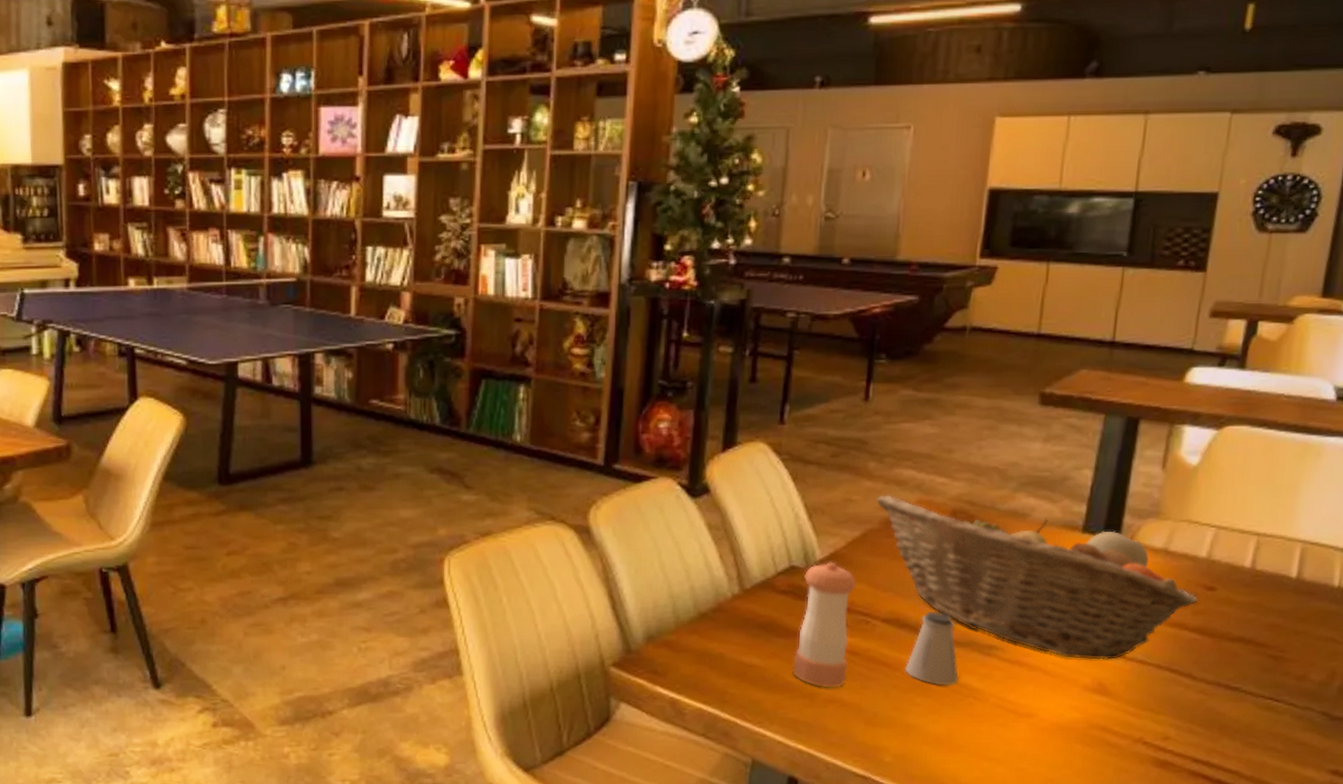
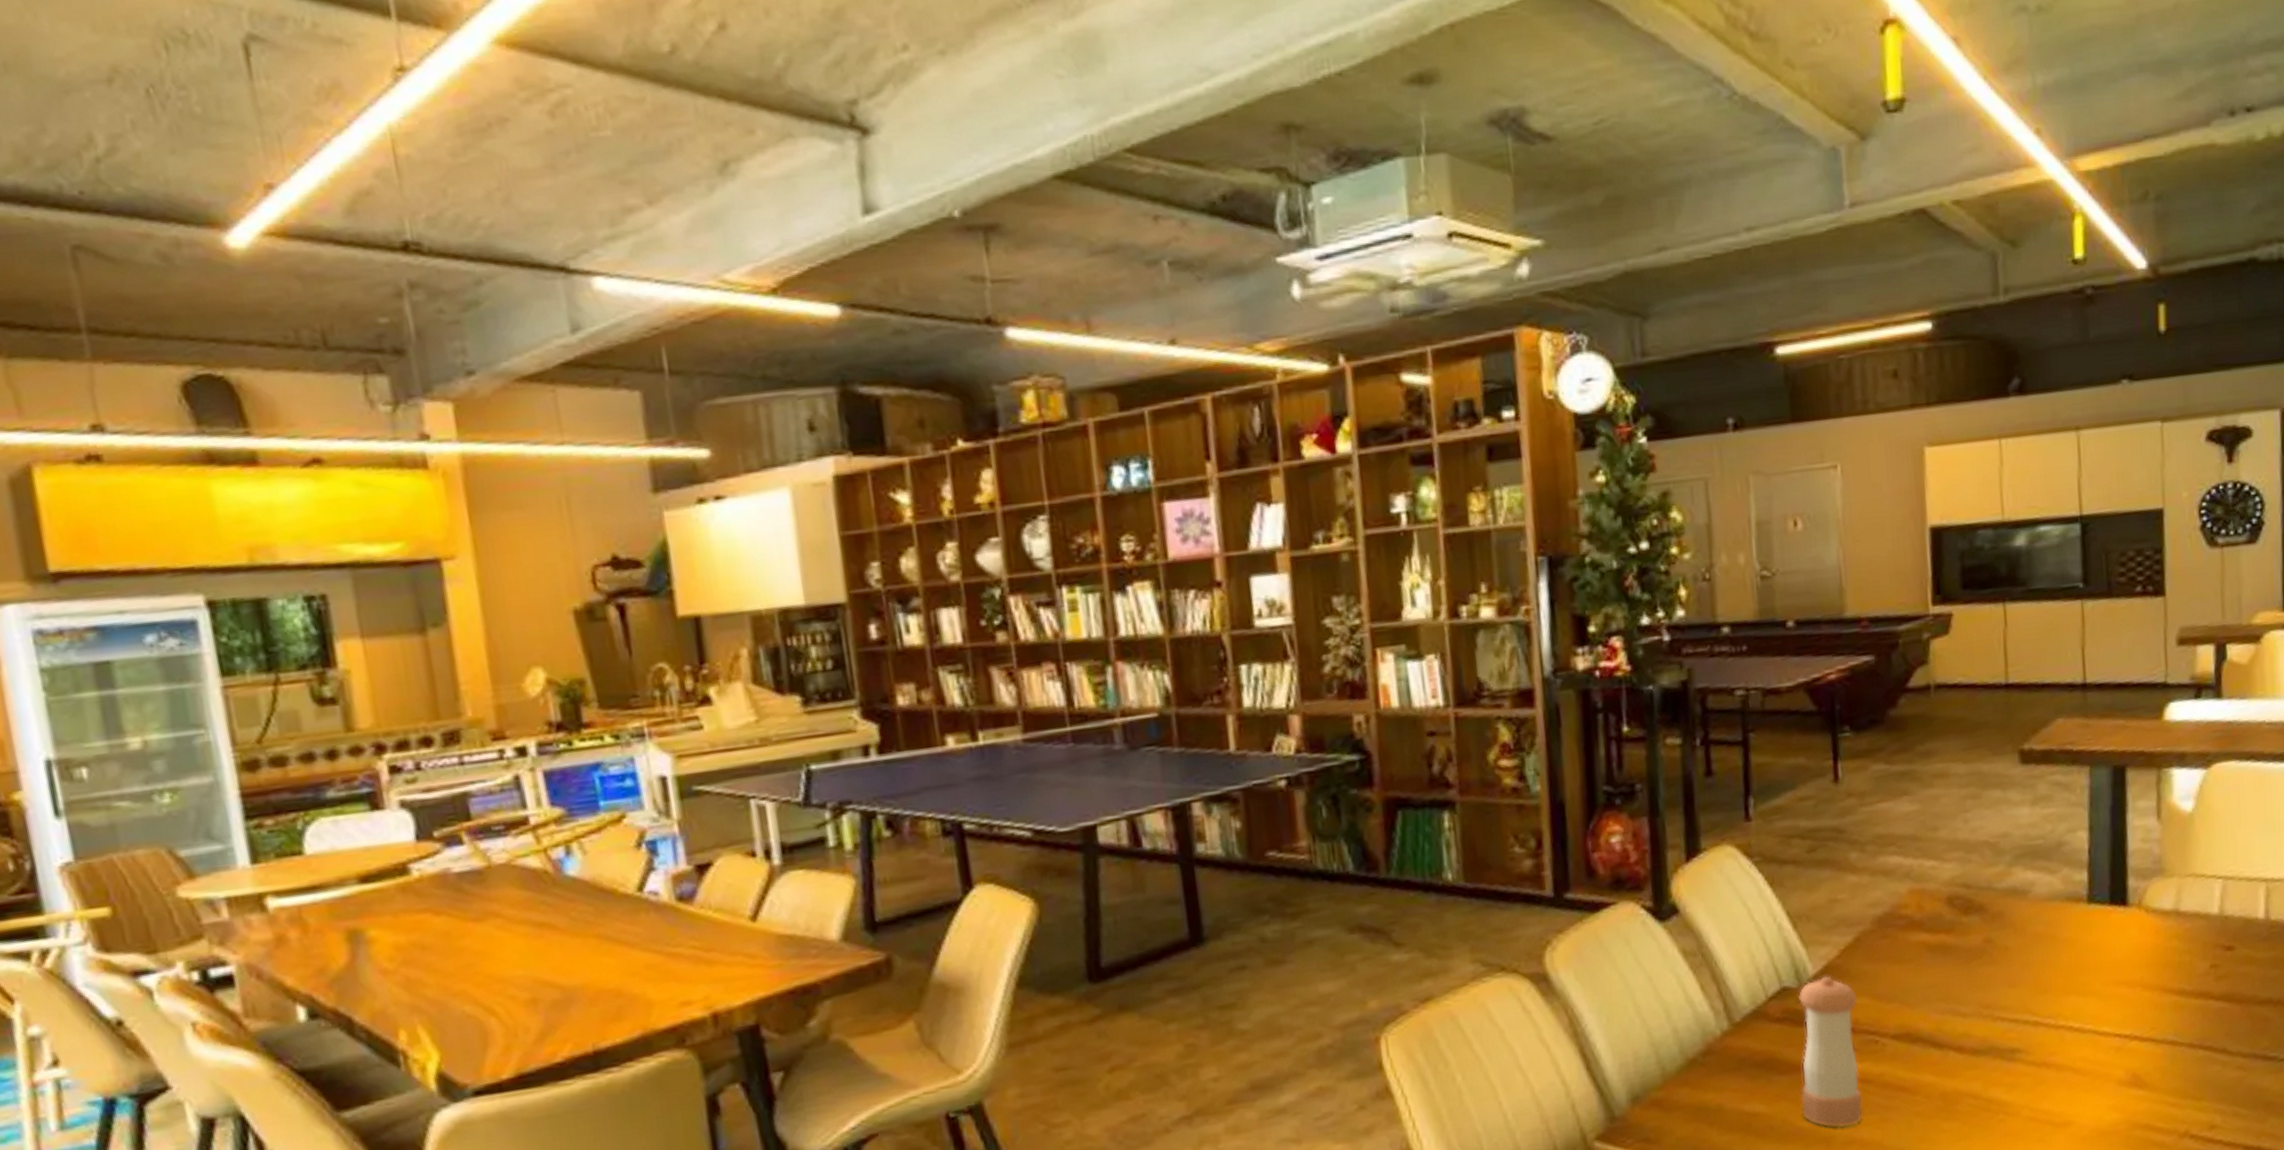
fruit basket: present [876,495,1198,660] -> none [1864,888,2218,1051]
saltshaker: present [904,611,959,686] -> none [1924,1017,1985,1105]
fruit: present [1085,530,1149,568] -> none [2093,896,2162,934]

